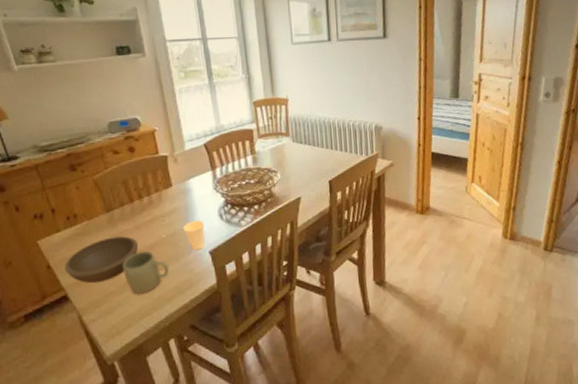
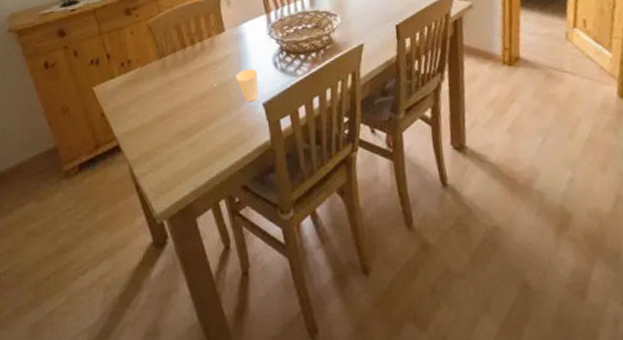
bowl: present [64,236,139,284] -> none [117,84,190,134]
mug: present [123,251,169,295] -> none [174,100,220,149]

